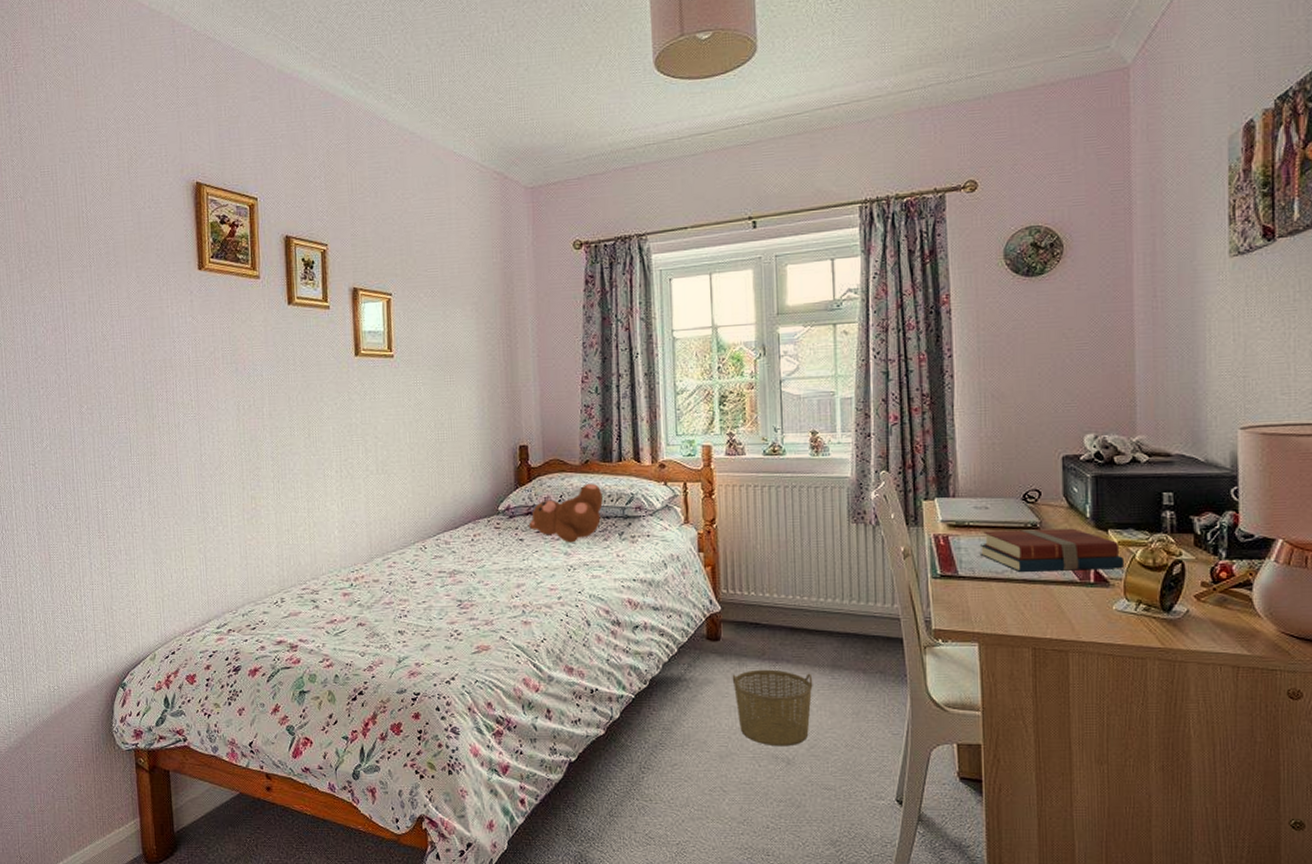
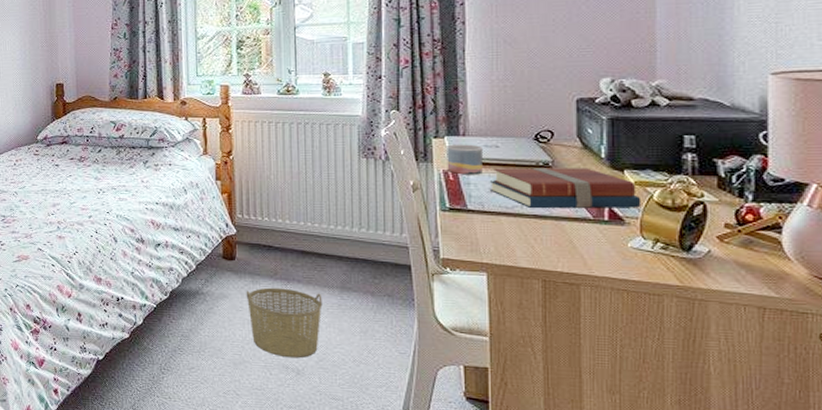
teddy bear: present [529,483,603,543] -> none [64,117,129,169]
mug: none [937,506,974,539] -> present [446,144,484,175]

